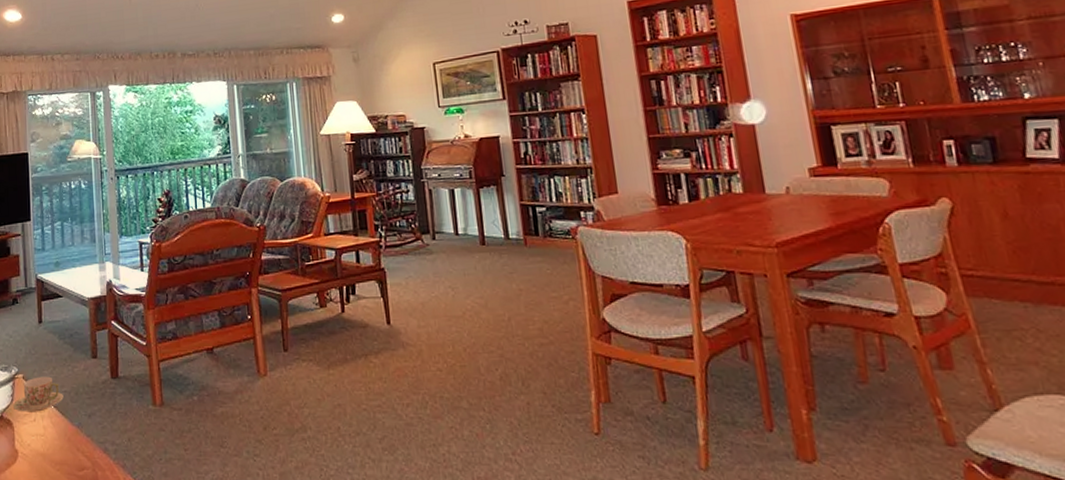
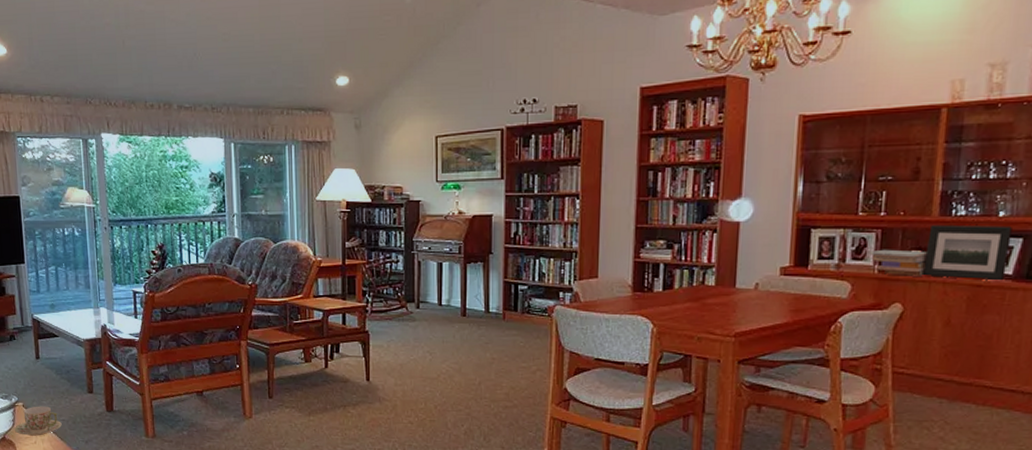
books: none [899,140,965,169] -> present [870,249,928,276]
picture frame: none [956,108,1052,167] -> present [923,224,1012,281]

